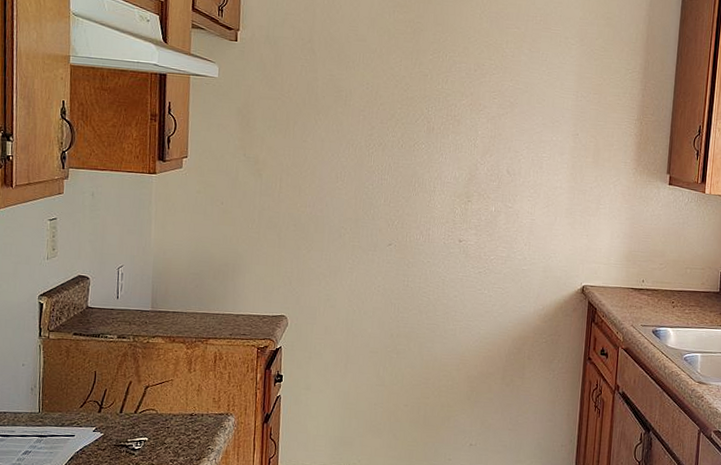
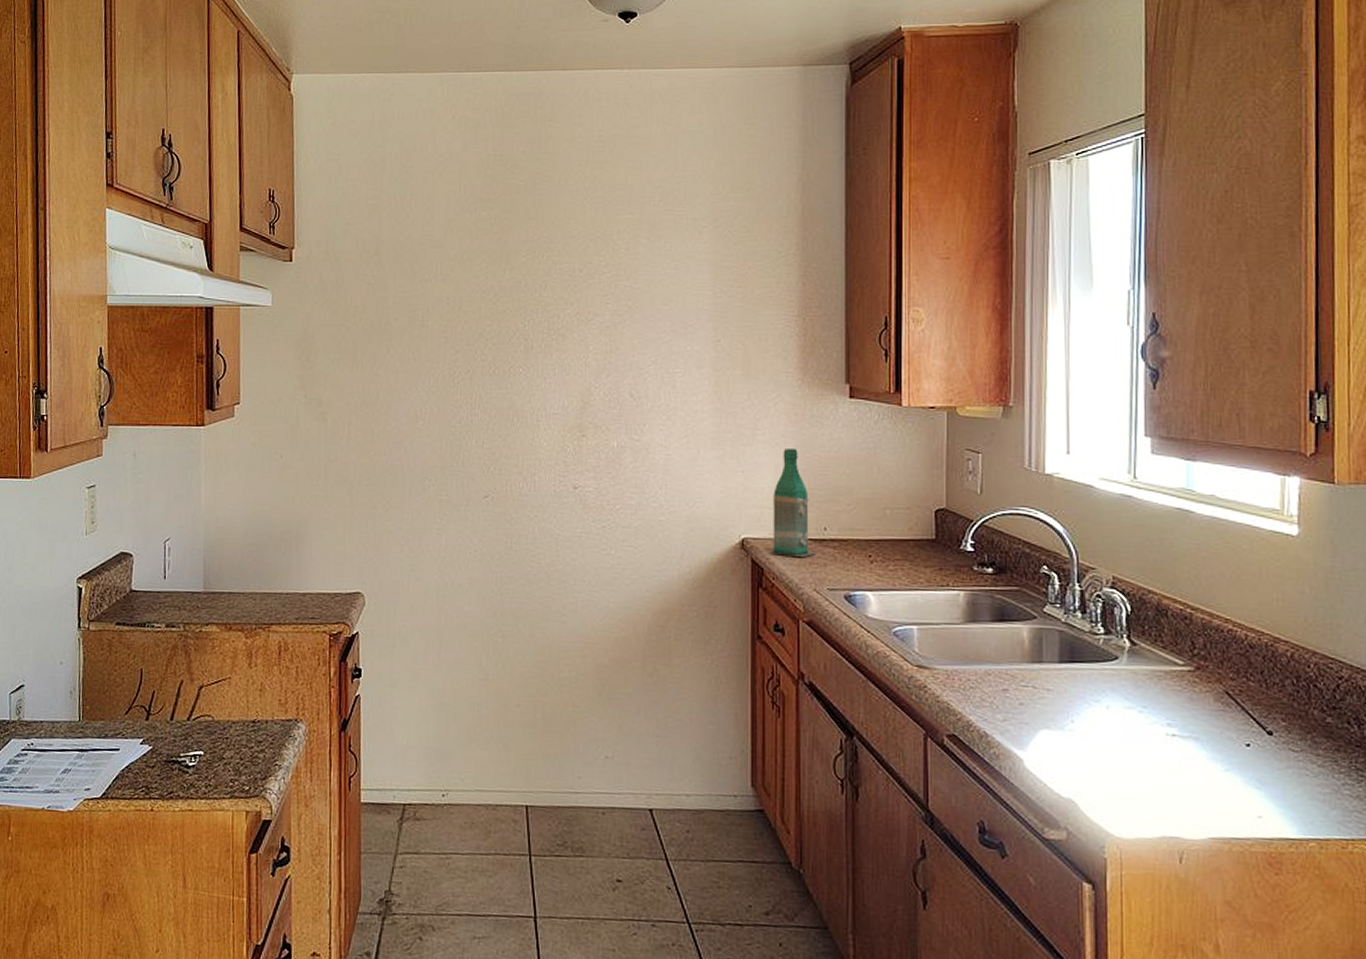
bottle: none [601,220,636,301] -> present [768,449,817,557]

